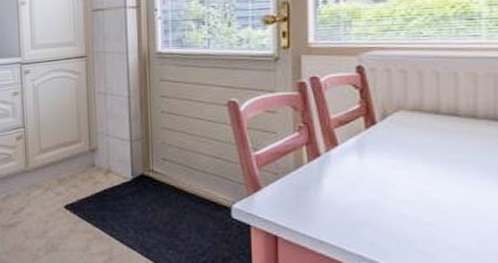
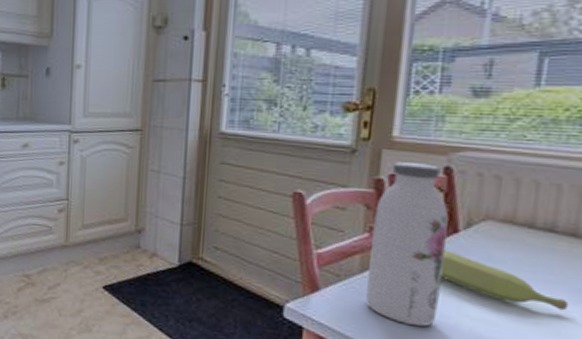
water bottle: none [302,65,367,213] -> present [366,162,449,327]
banana: none [364,141,479,186] -> present [440,250,569,311]

